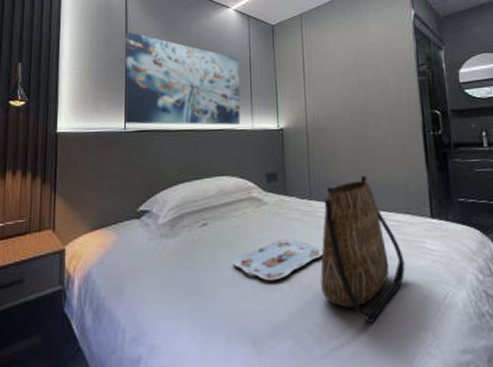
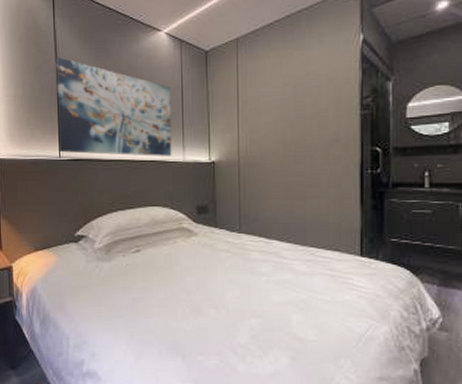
serving tray: present [233,238,324,281] -> none [164,267,251,305]
tote bag: present [320,175,405,323] -> none [247,211,330,348]

